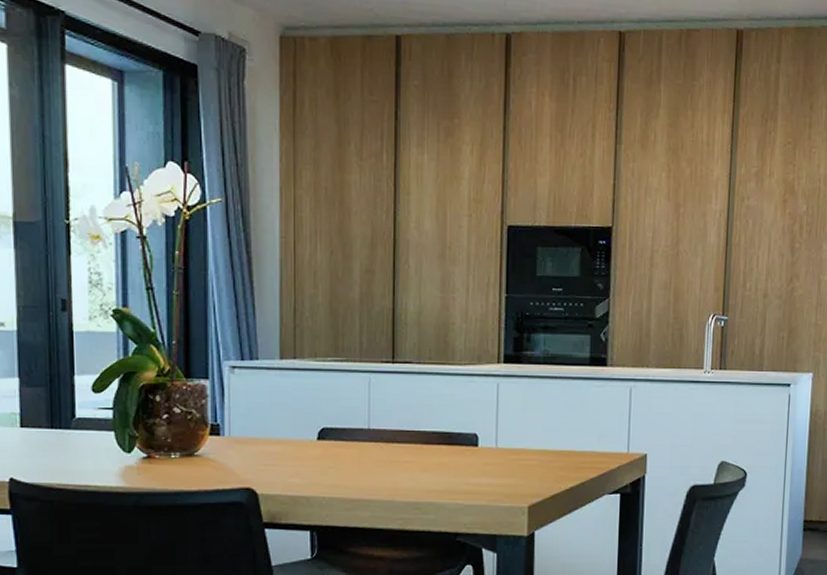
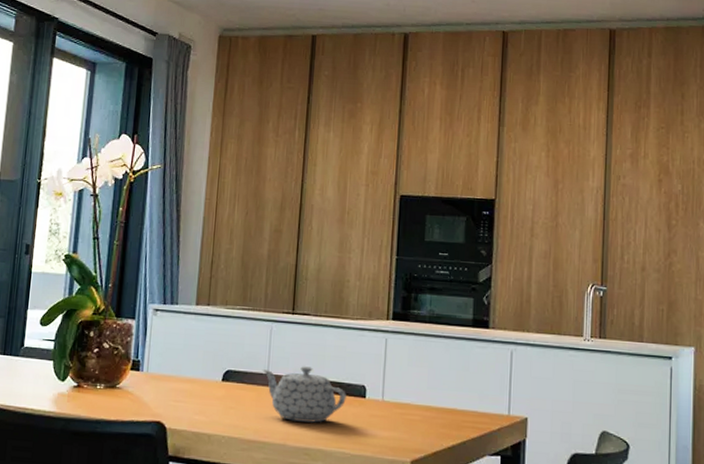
teapot: none [362,418,457,476] -> present [262,366,346,423]

